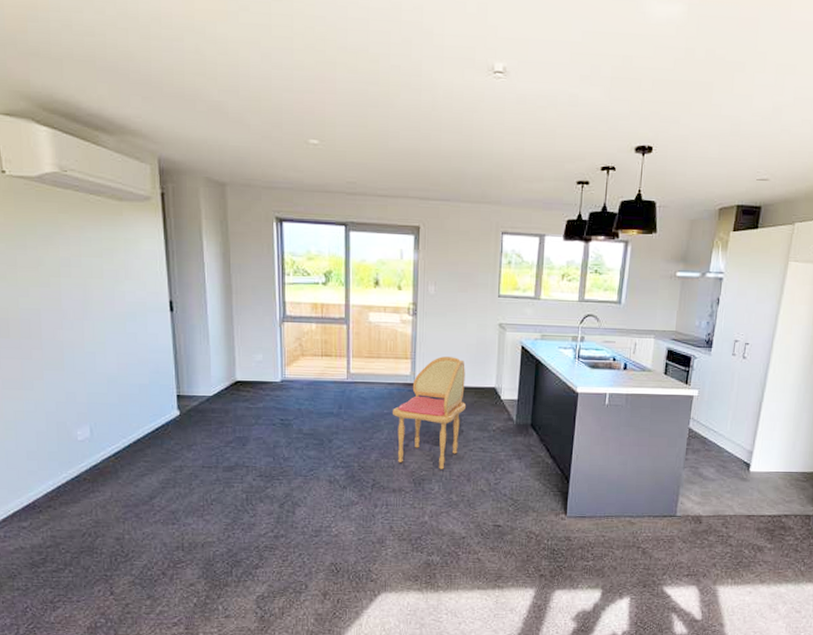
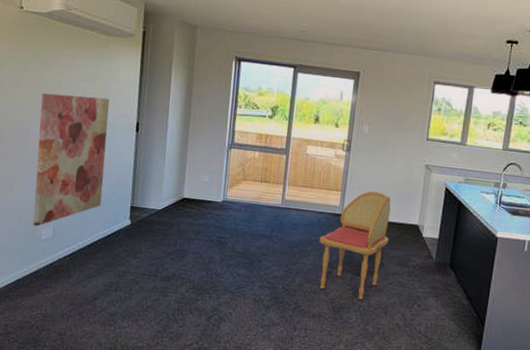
wall art: none [48,273,142,427] -> present [33,93,110,226]

